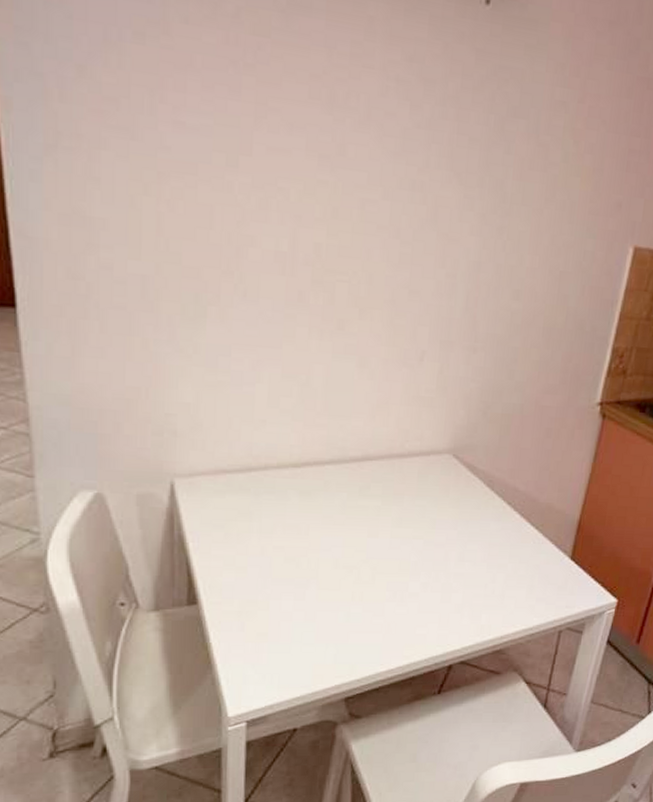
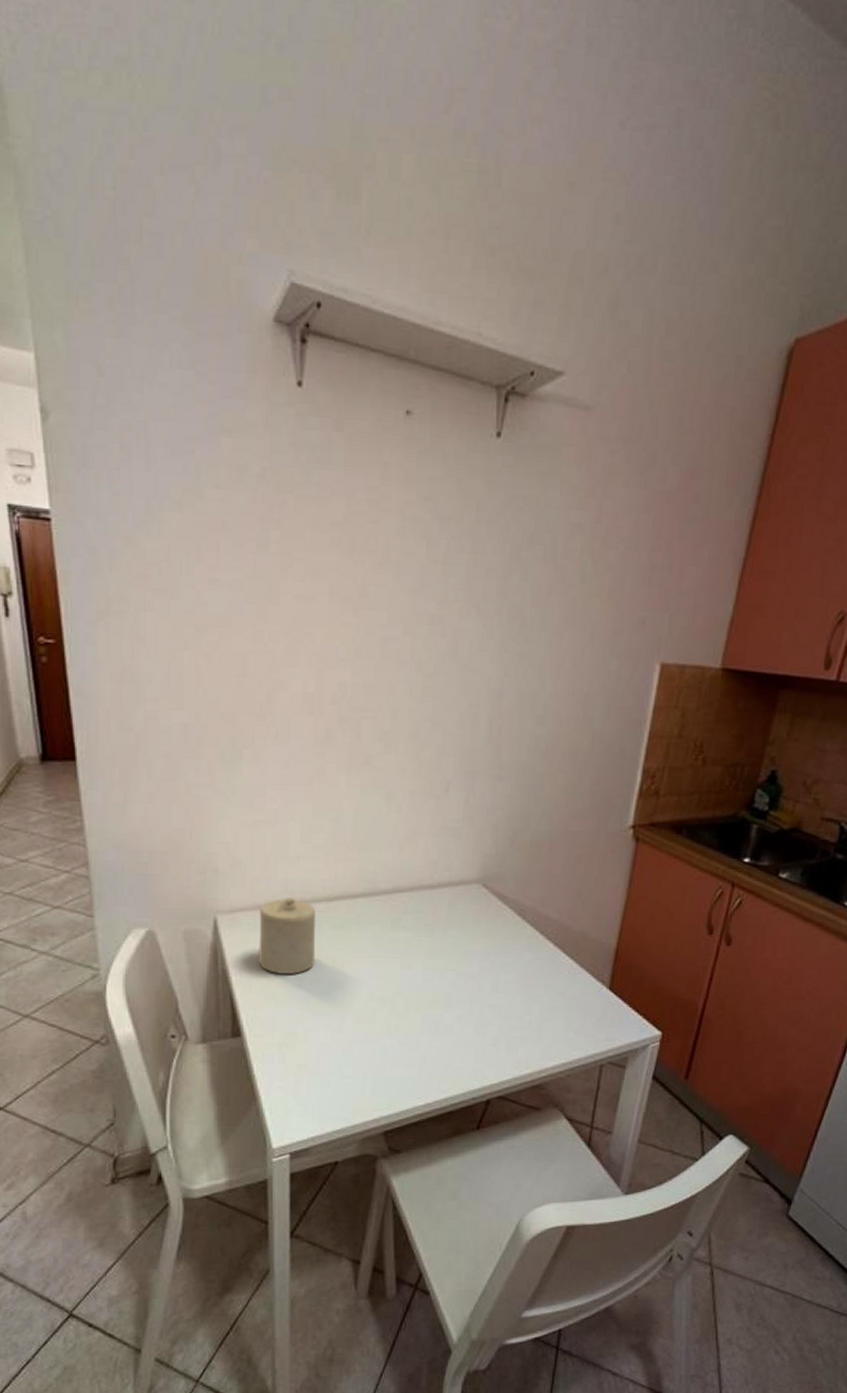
candle: none [217,462,282,541] -> present [257,897,316,974]

